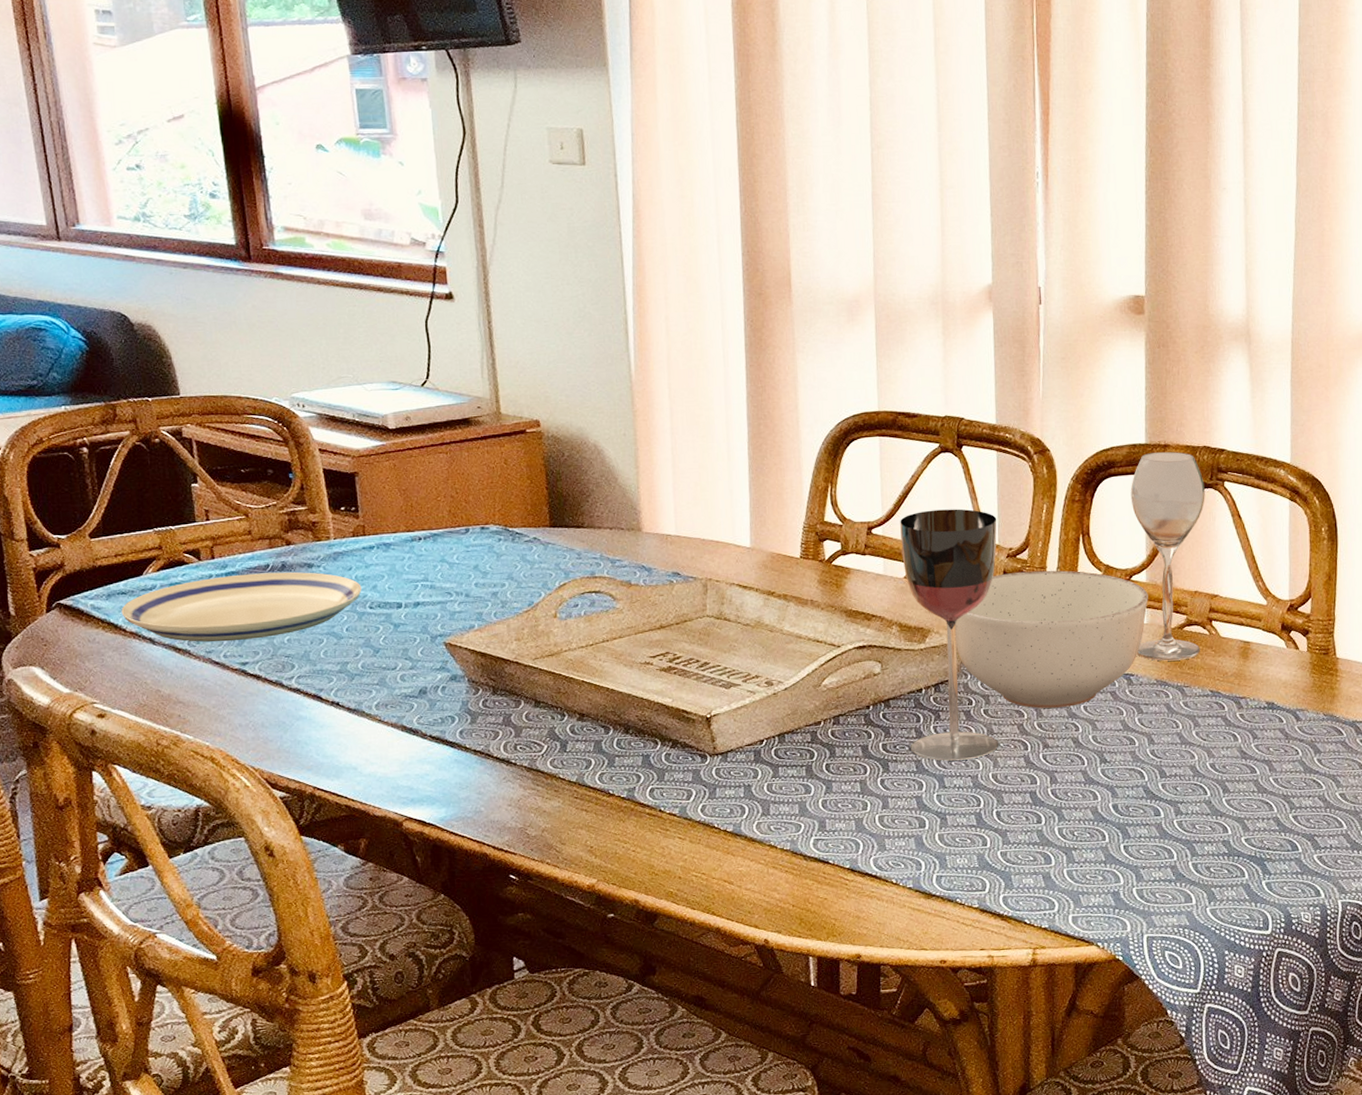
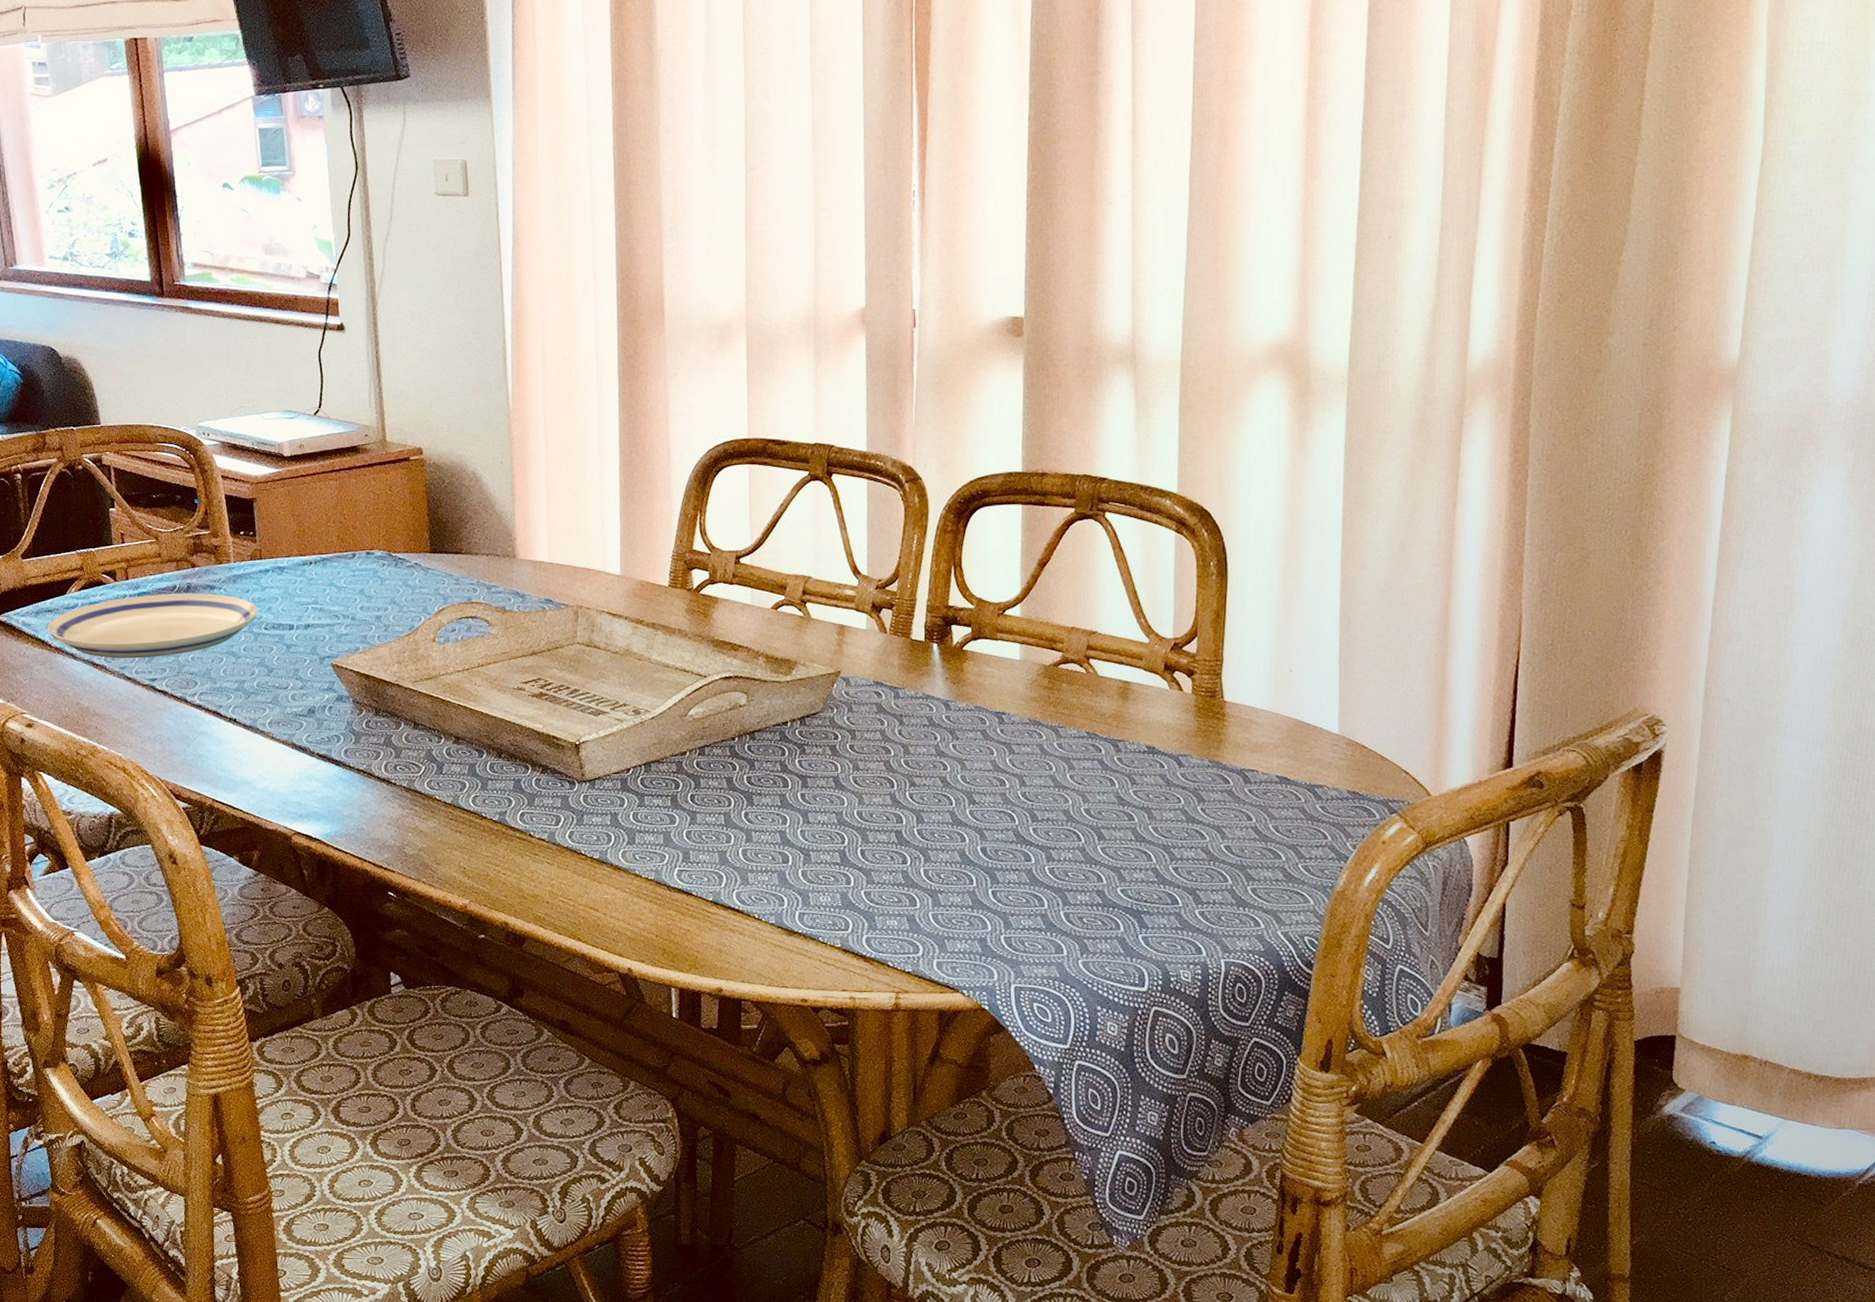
wineglass: present [900,509,999,761] -> none [768,538,867,796]
bowl: present [955,570,1148,709] -> none [822,603,1022,746]
wineglass: present [1130,451,1205,661] -> none [1005,480,1085,700]

